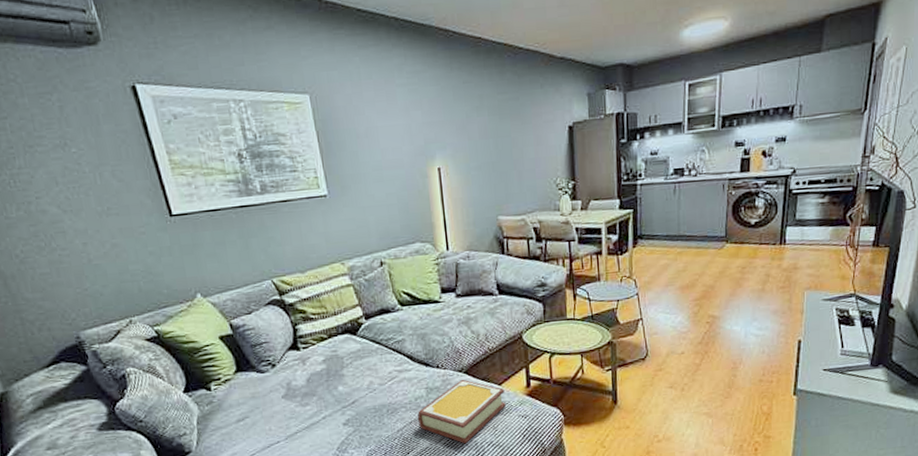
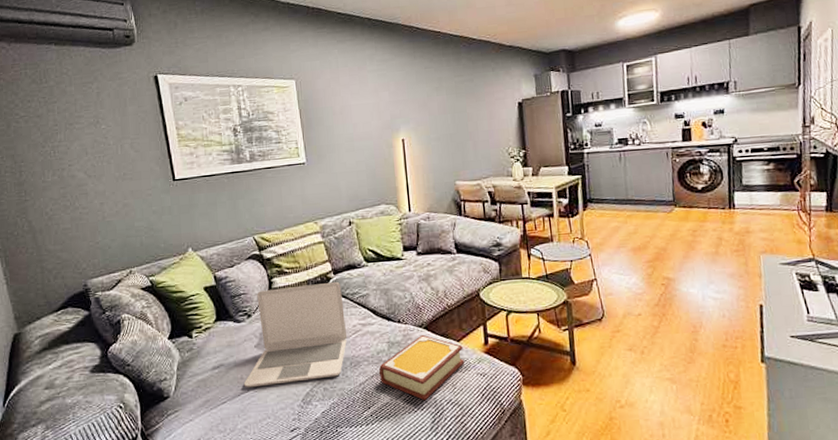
laptop: none [272,327,383,439] -> present [243,281,348,388]

